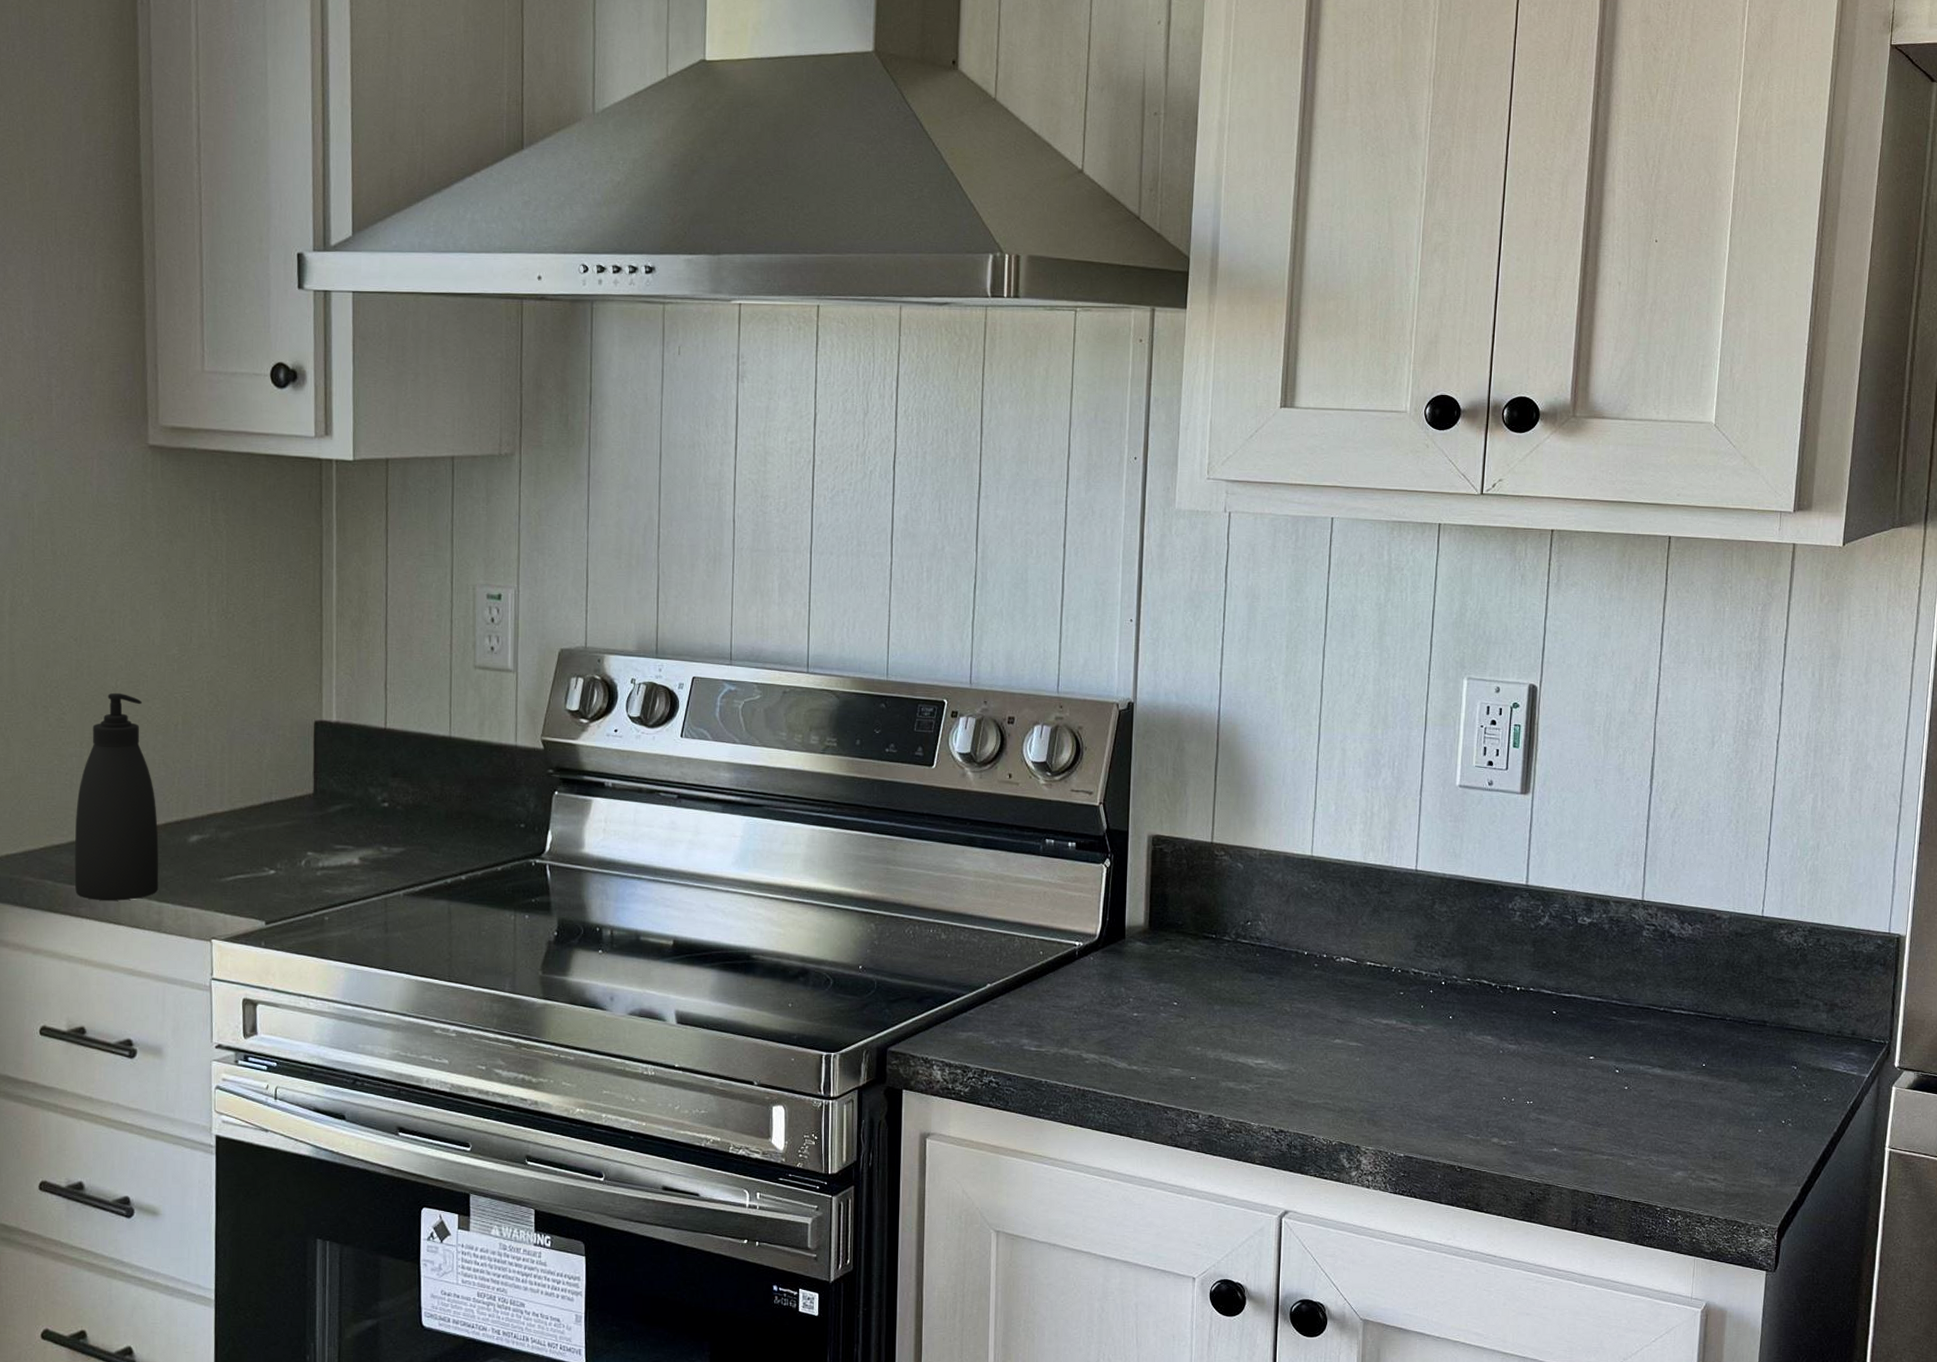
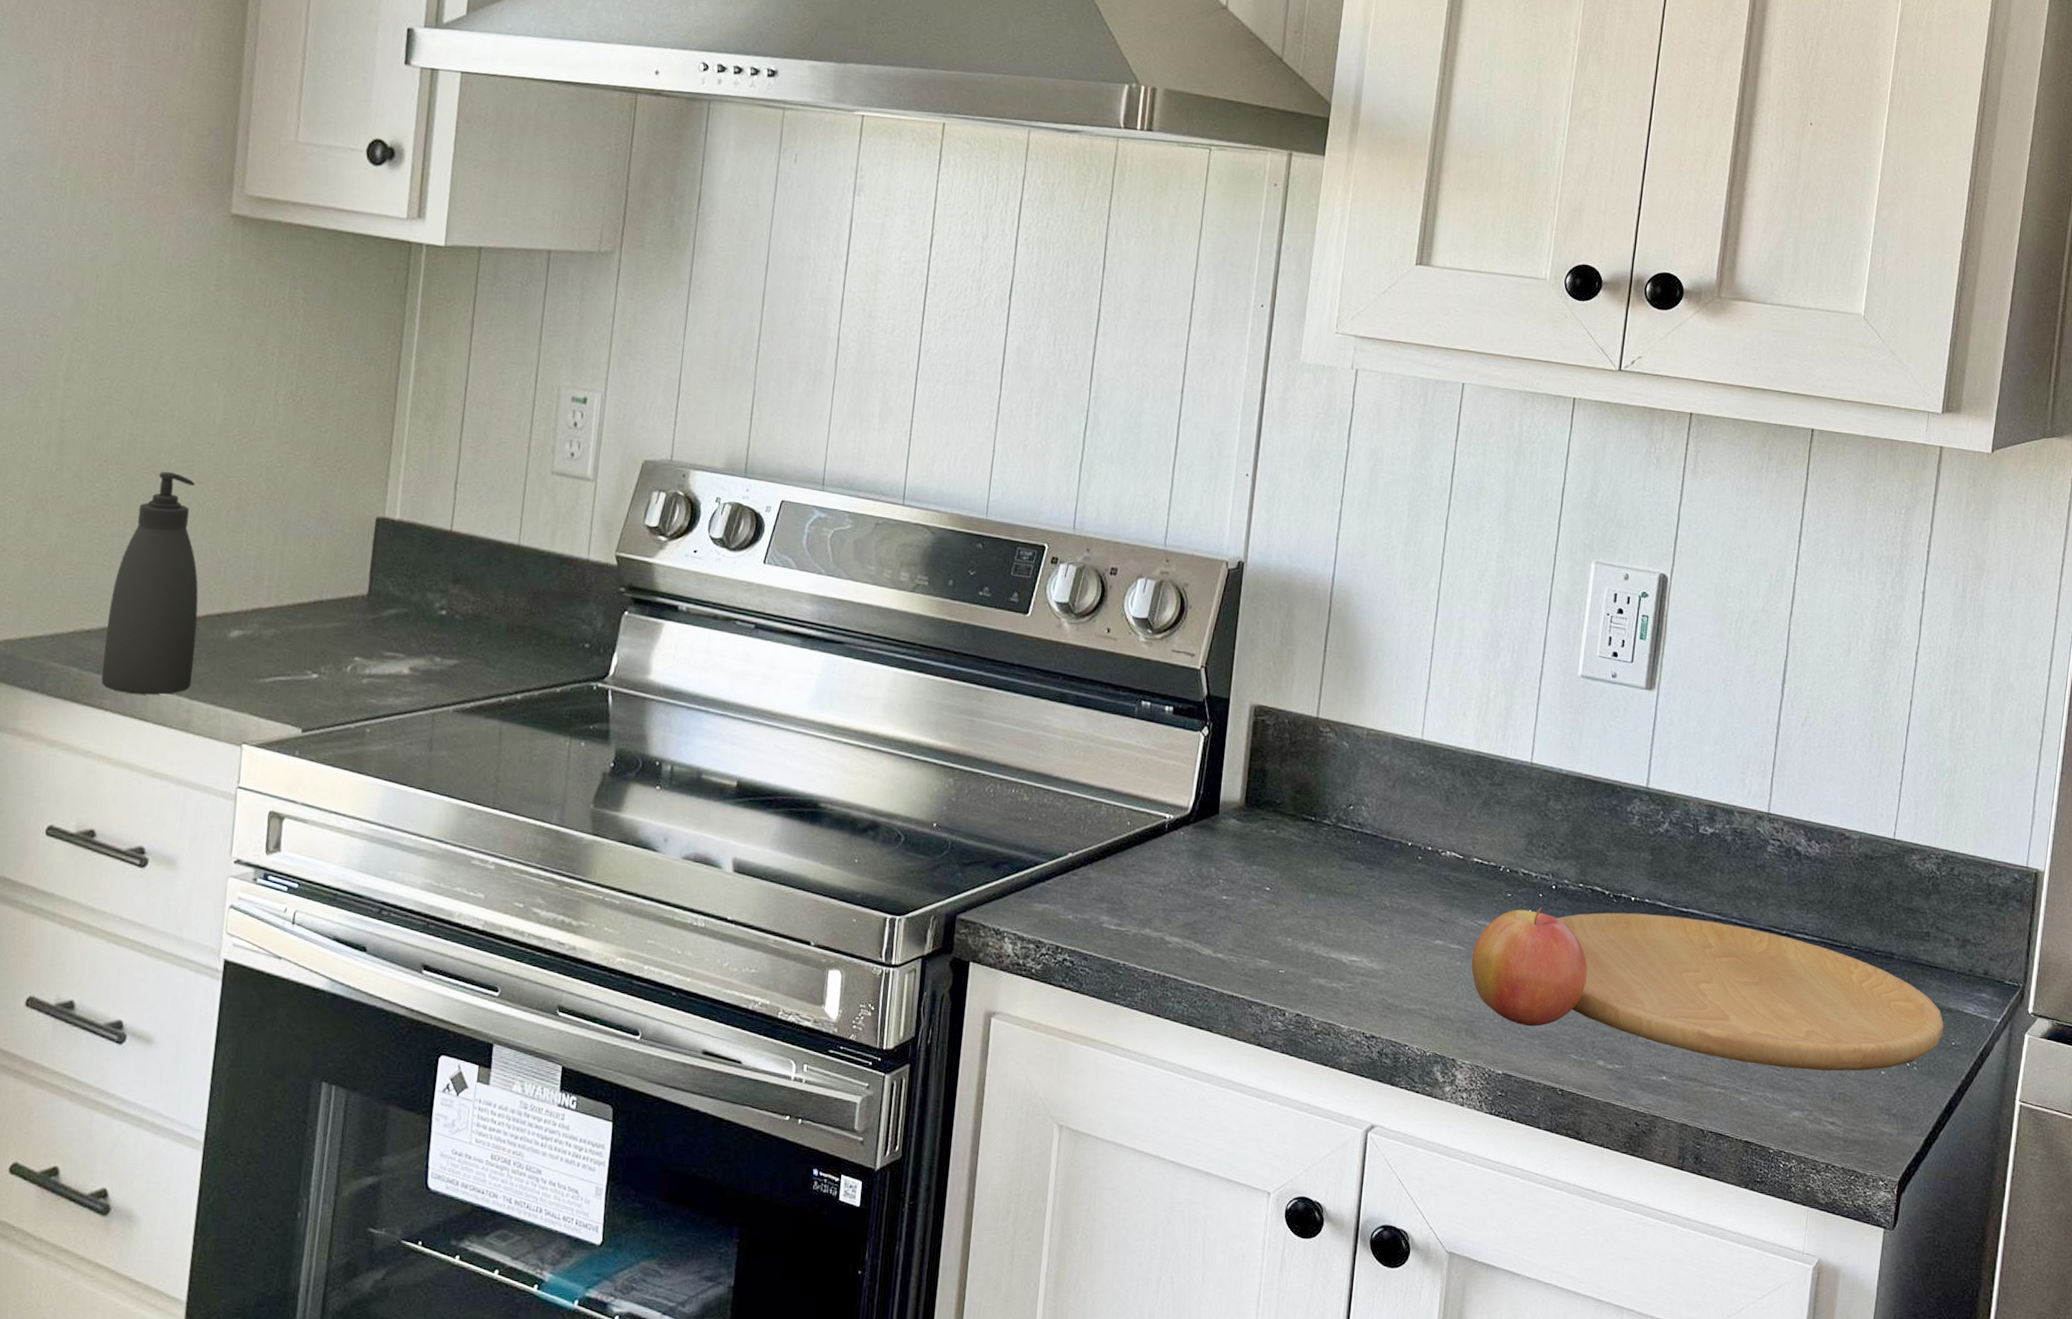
apple: none [1369,1003,1479,1112] -> present [1471,908,1588,1027]
cutting board: none [1447,1001,1815,1133] -> present [1556,912,1943,1071]

